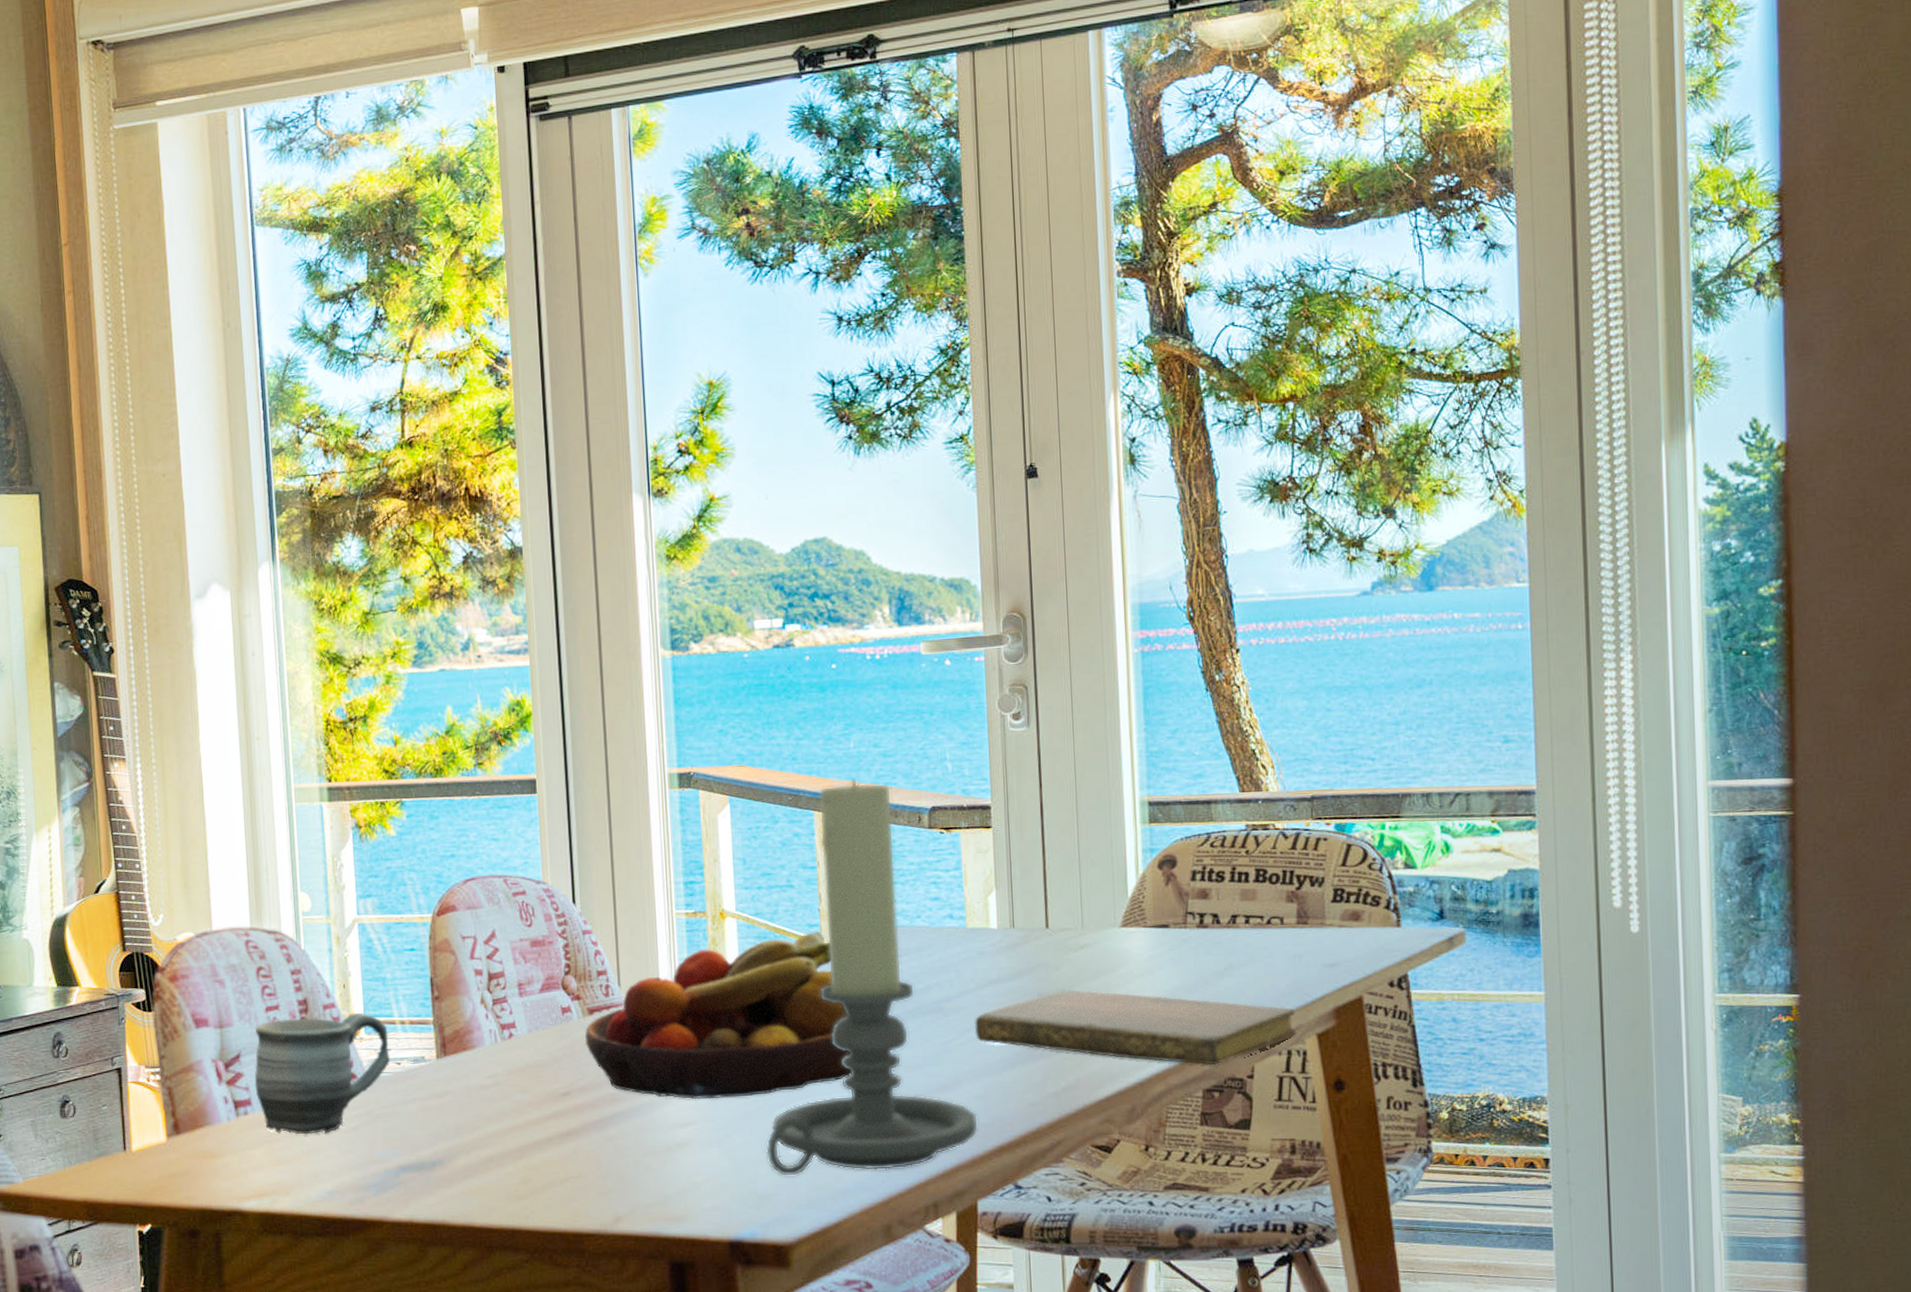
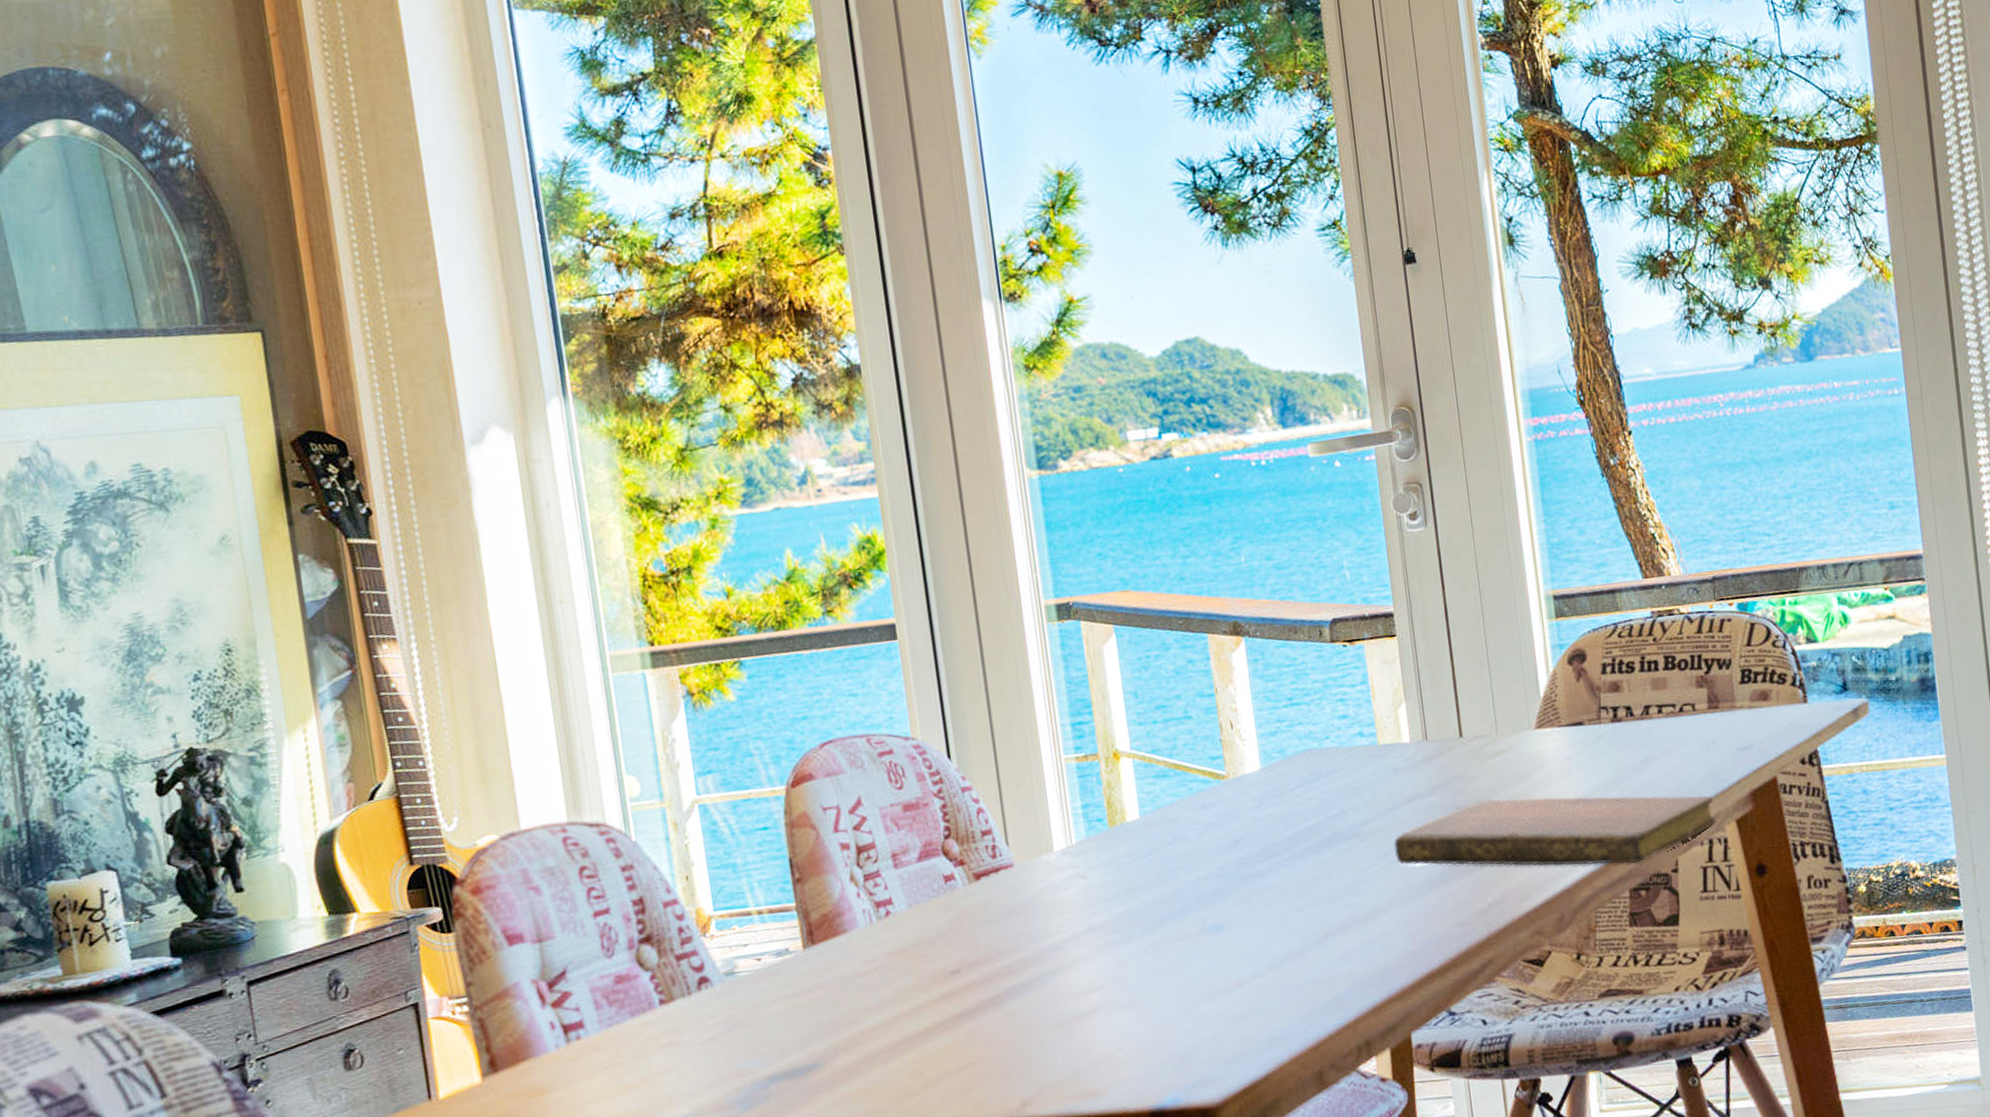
mug: present [254,1012,390,1135] -> none [582,905,748,1057]
fruit bowl: present [584,931,852,1100] -> none [972,764,1269,963]
candle holder: present [766,778,979,1177] -> none [1182,595,1407,1033]

